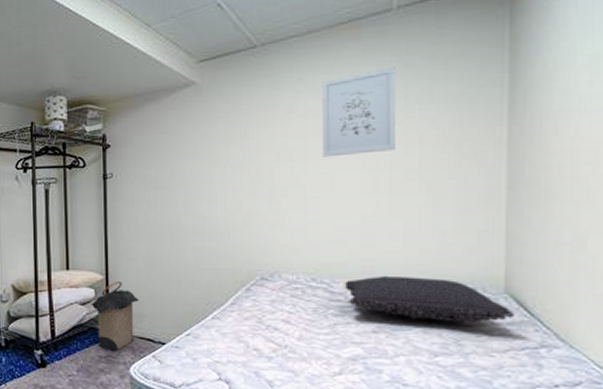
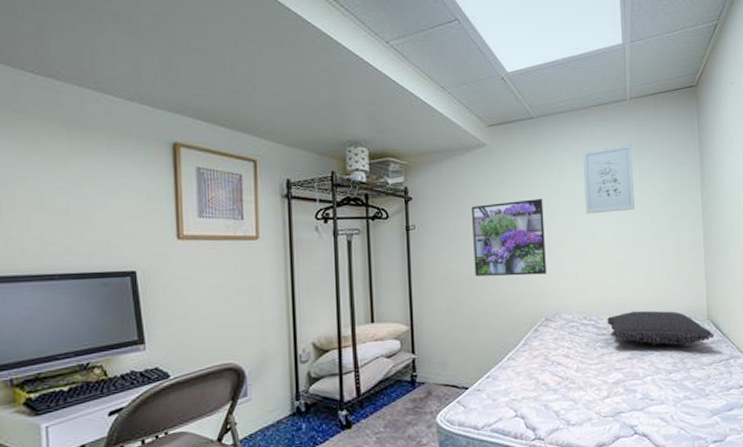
laundry hamper: present [91,282,139,351] -> none [397,331,443,402]
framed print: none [176,140,265,228] -> present [472,198,546,277]

